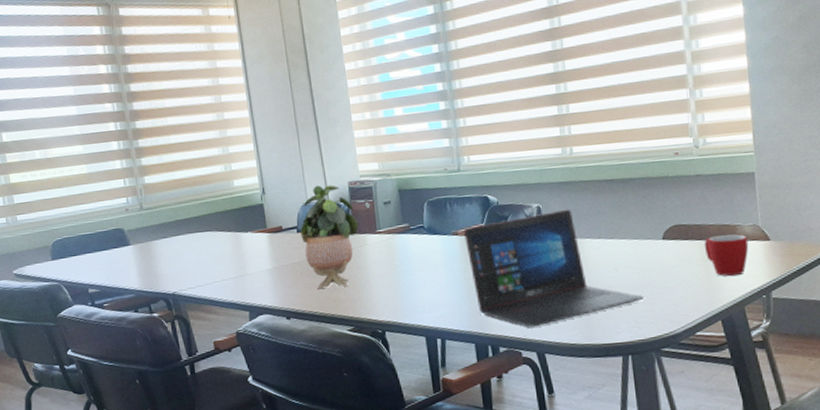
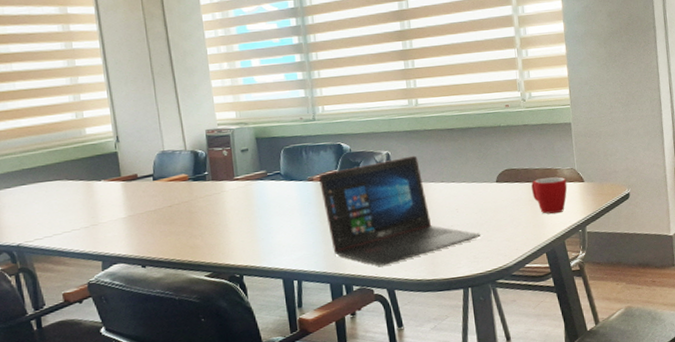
potted plant: present [300,185,359,290] -> none [156,133,216,237]

